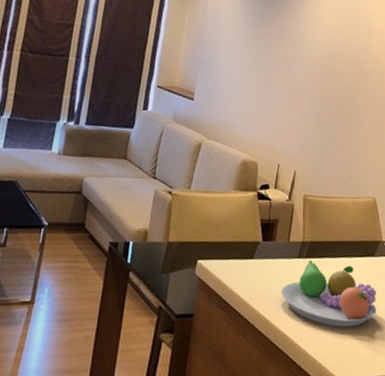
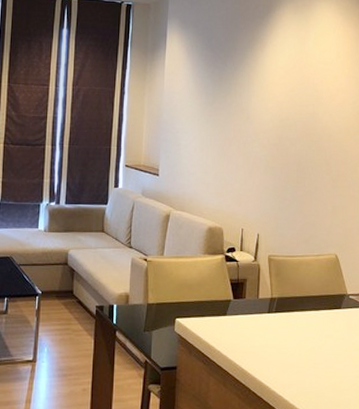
fruit bowl: present [280,259,377,328] -> none [254,314,348,375]

